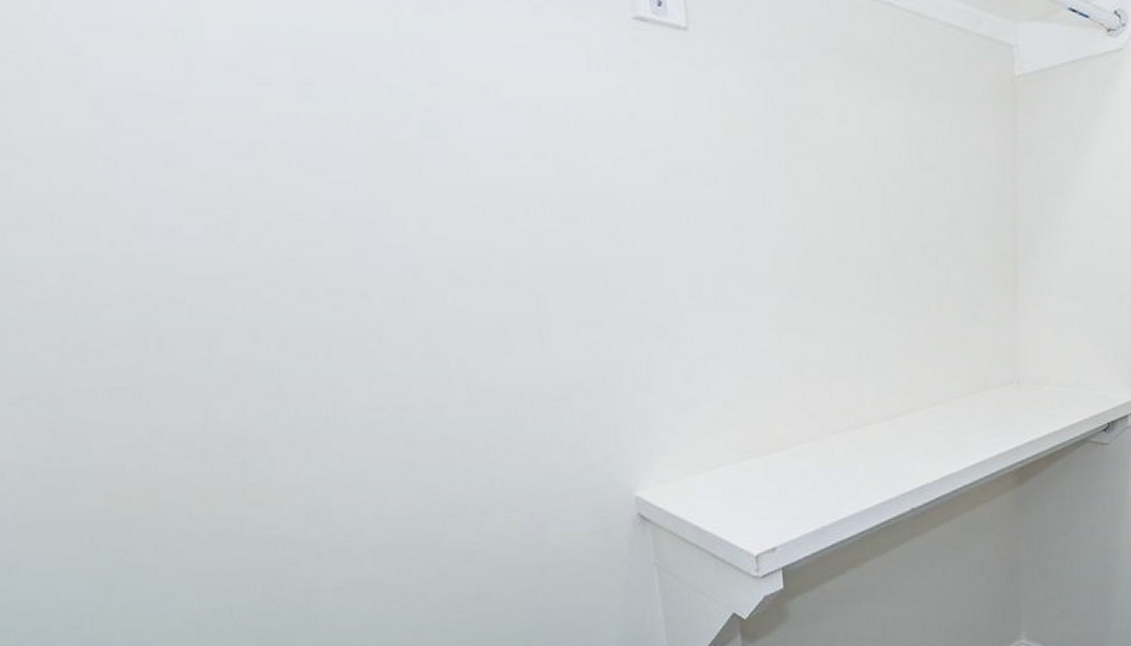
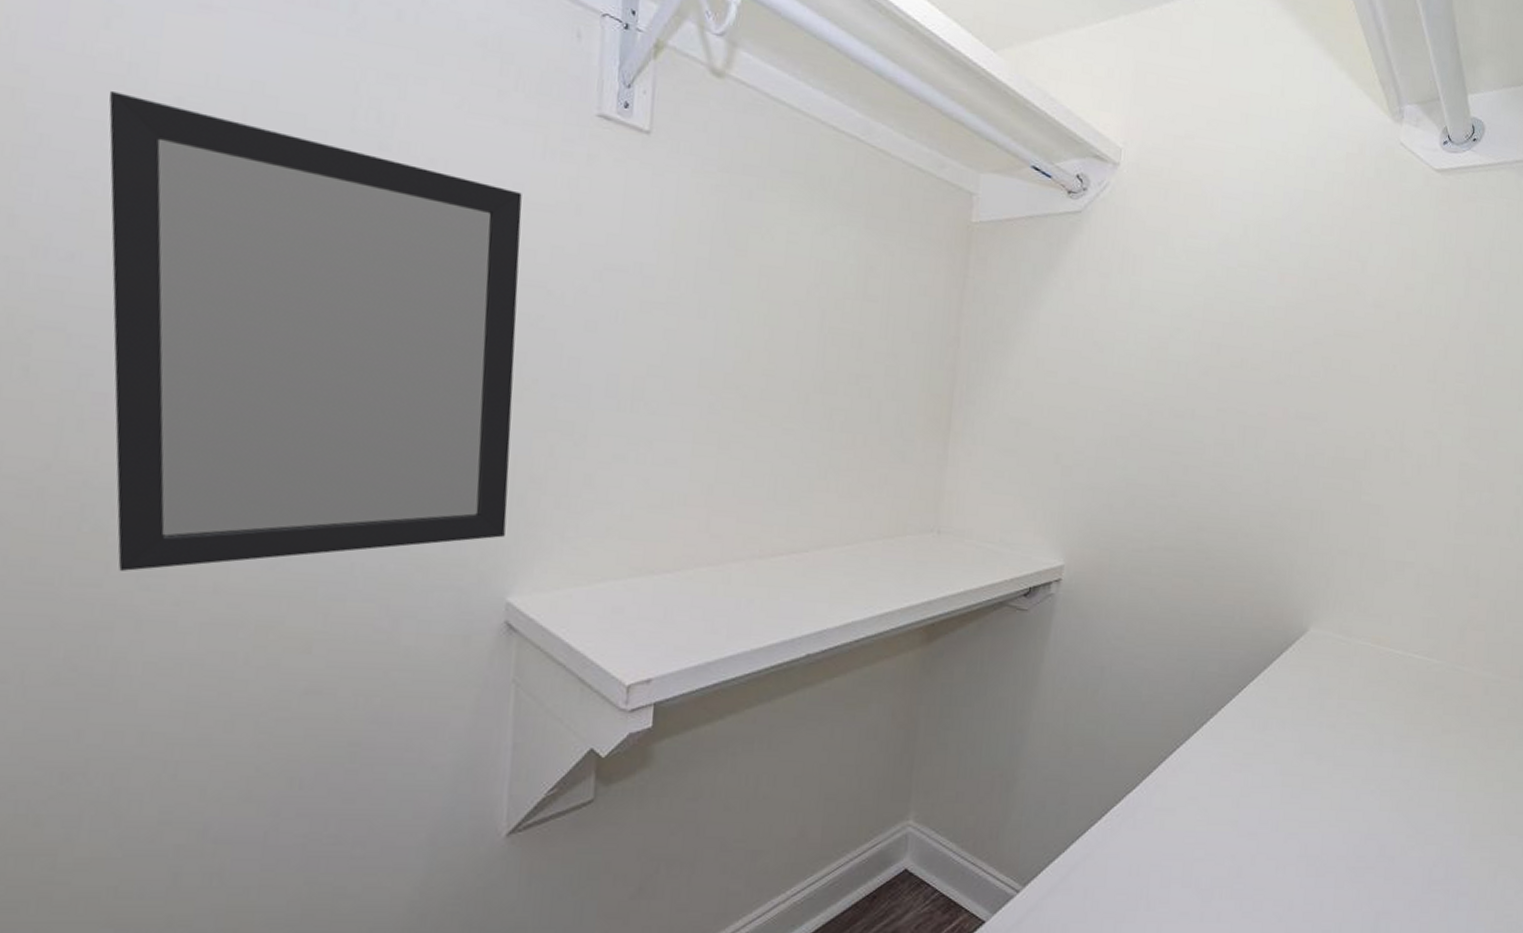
home mirror: none [163,63,622,513] -> present [108,91,522,571]

